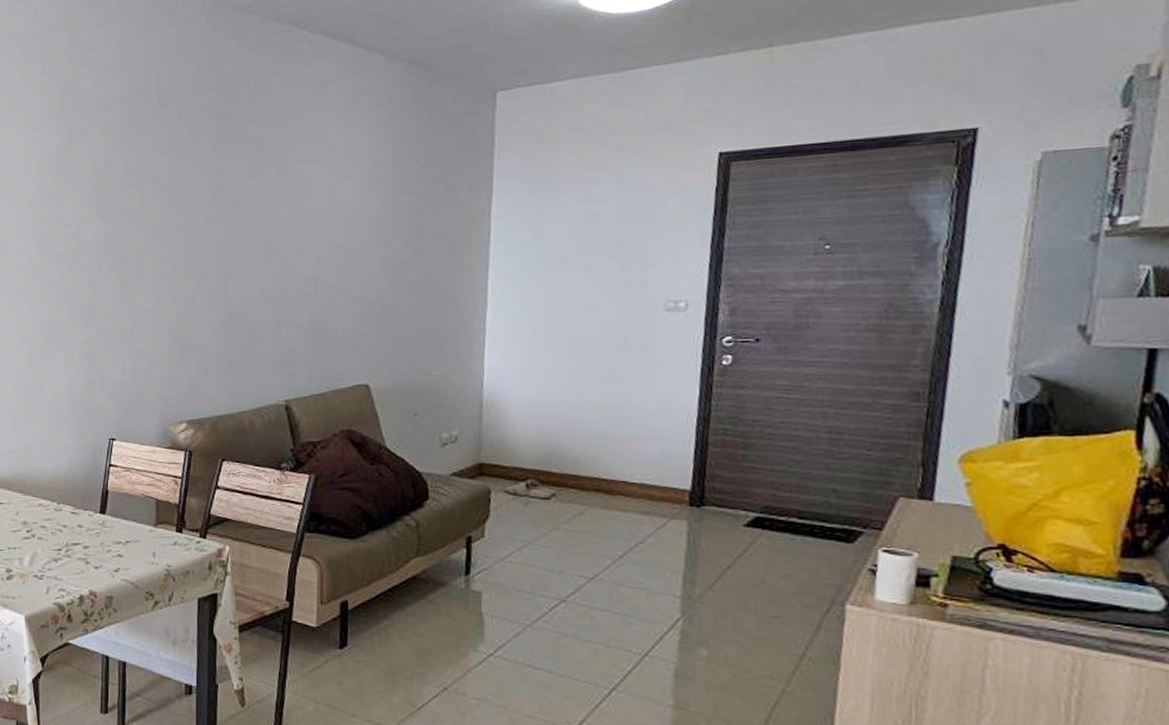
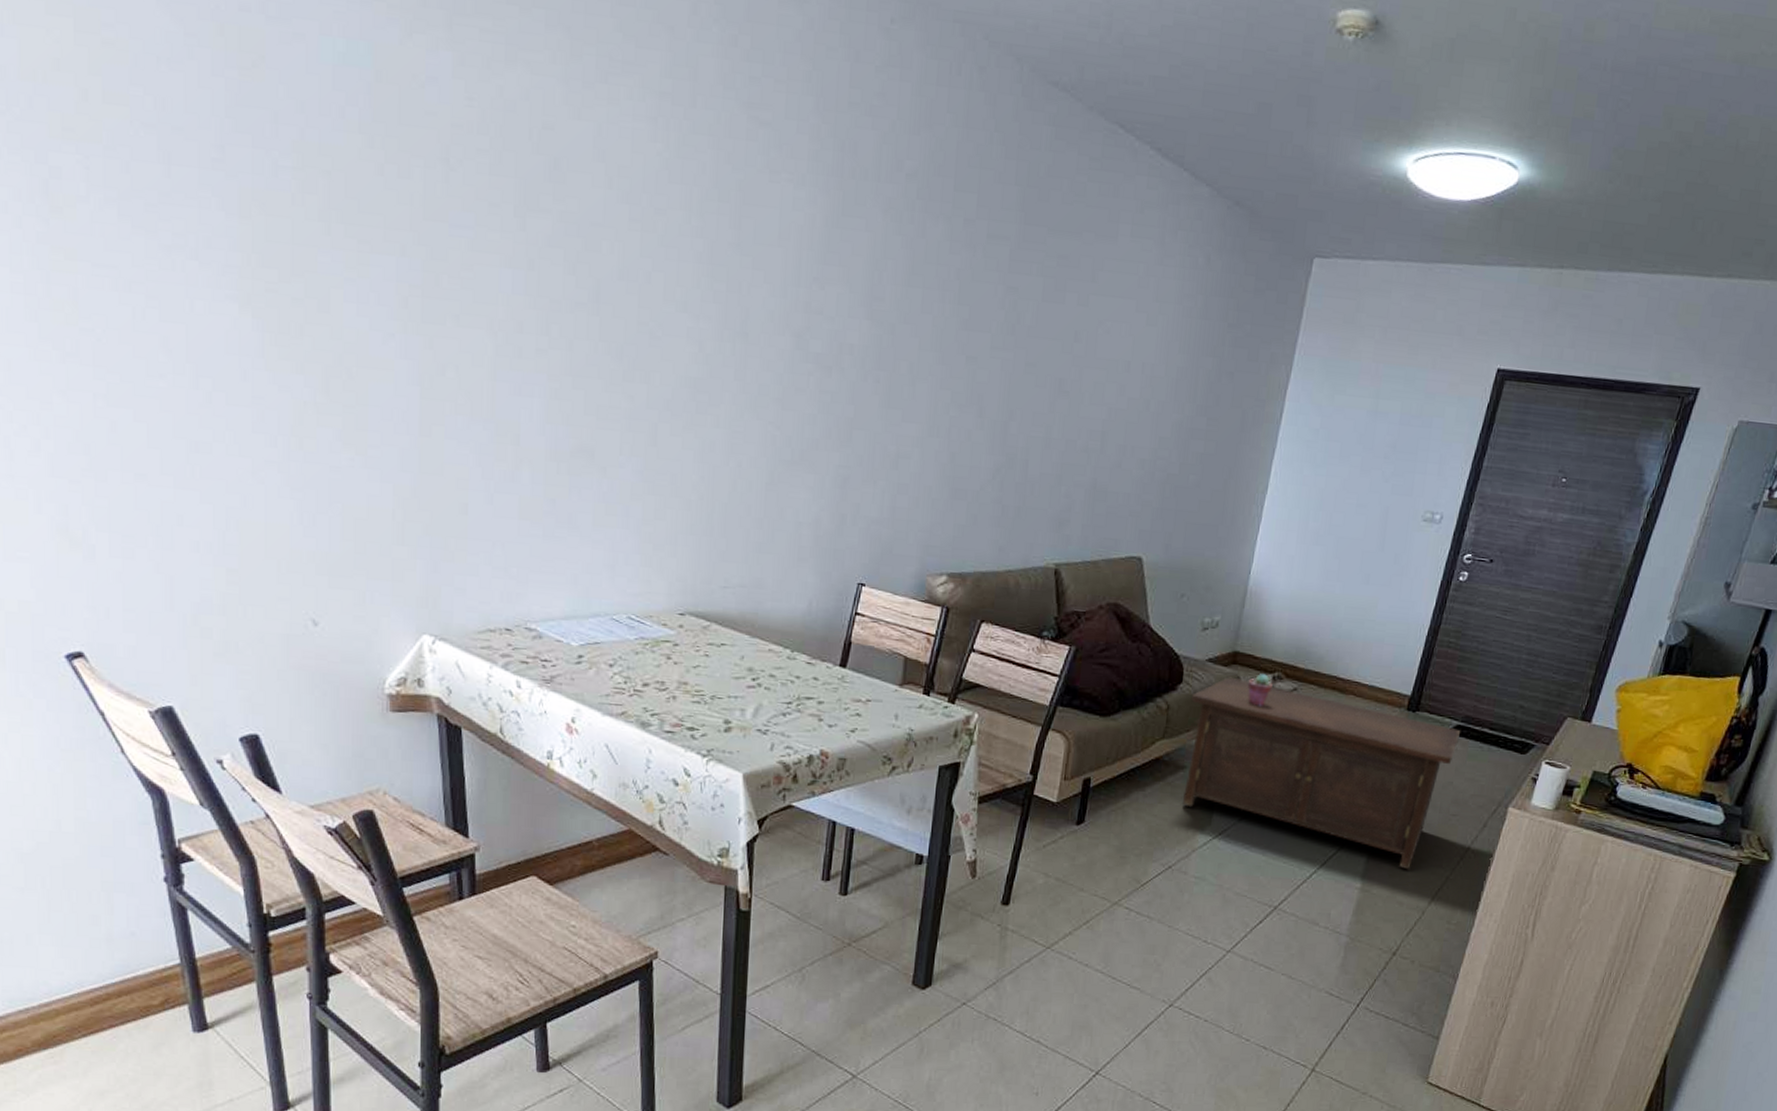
cabinet: none [441,489,763,683] -> present [1183,677,1461,870]
potted succulent: none [499,483,527,515] -> present [1247,674,1273,706]

